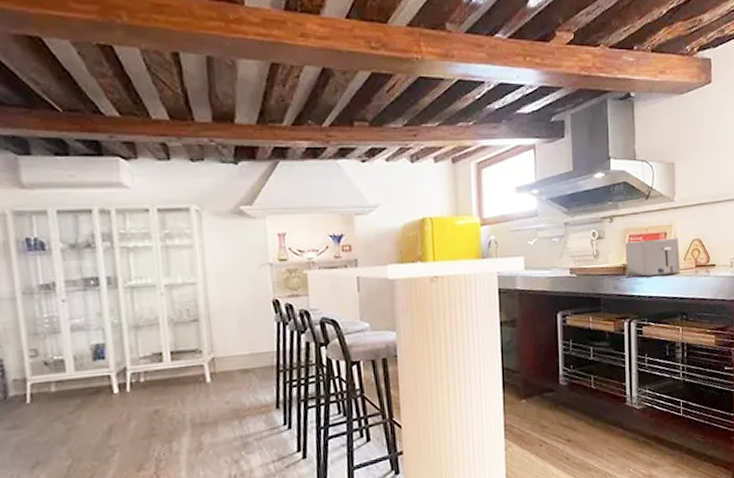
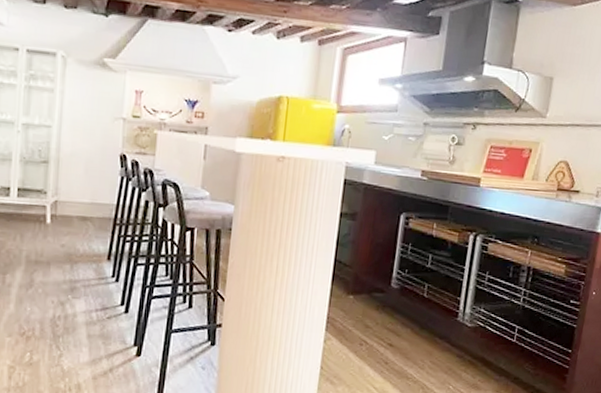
toaster: present [624,238,680,278] -> none [481,152,544,195]

